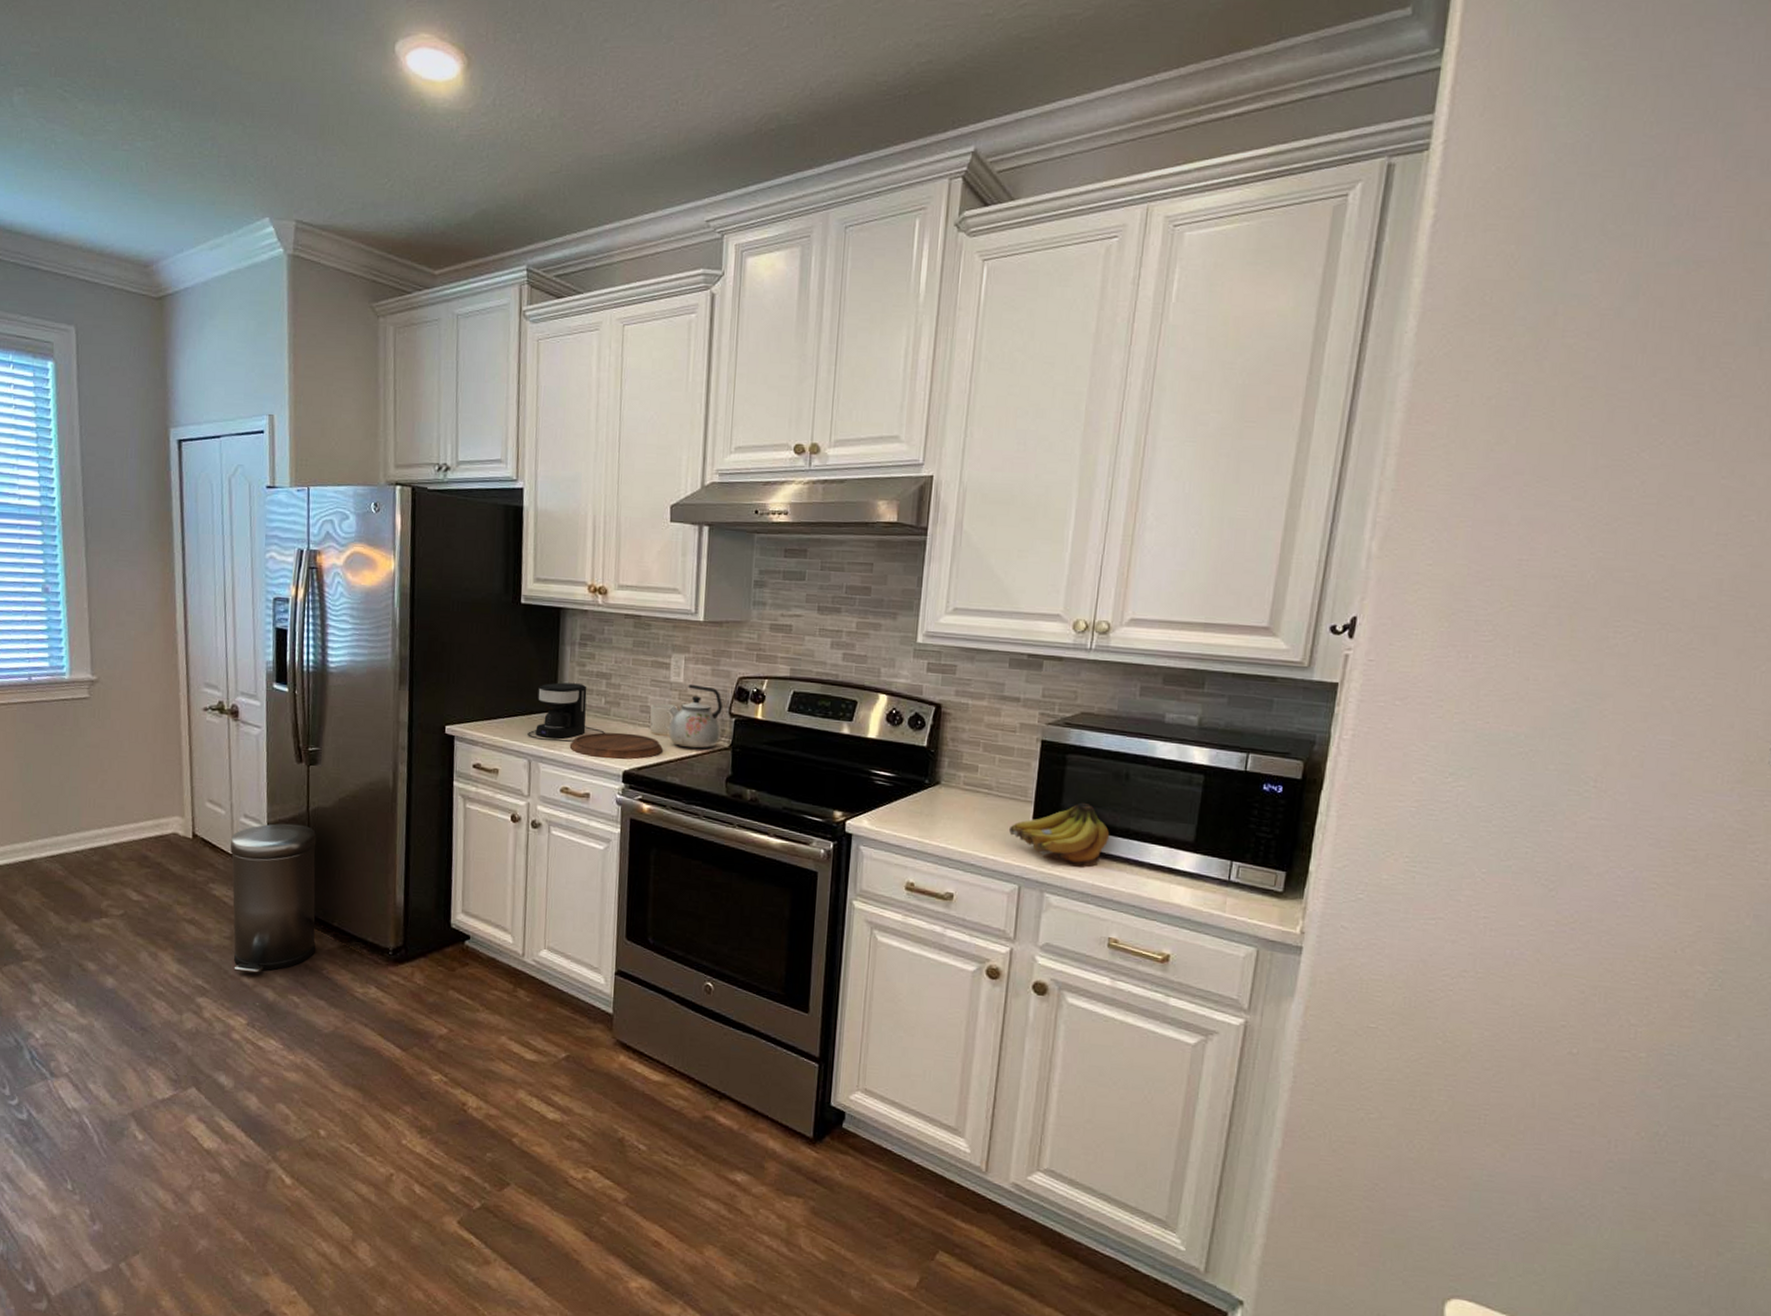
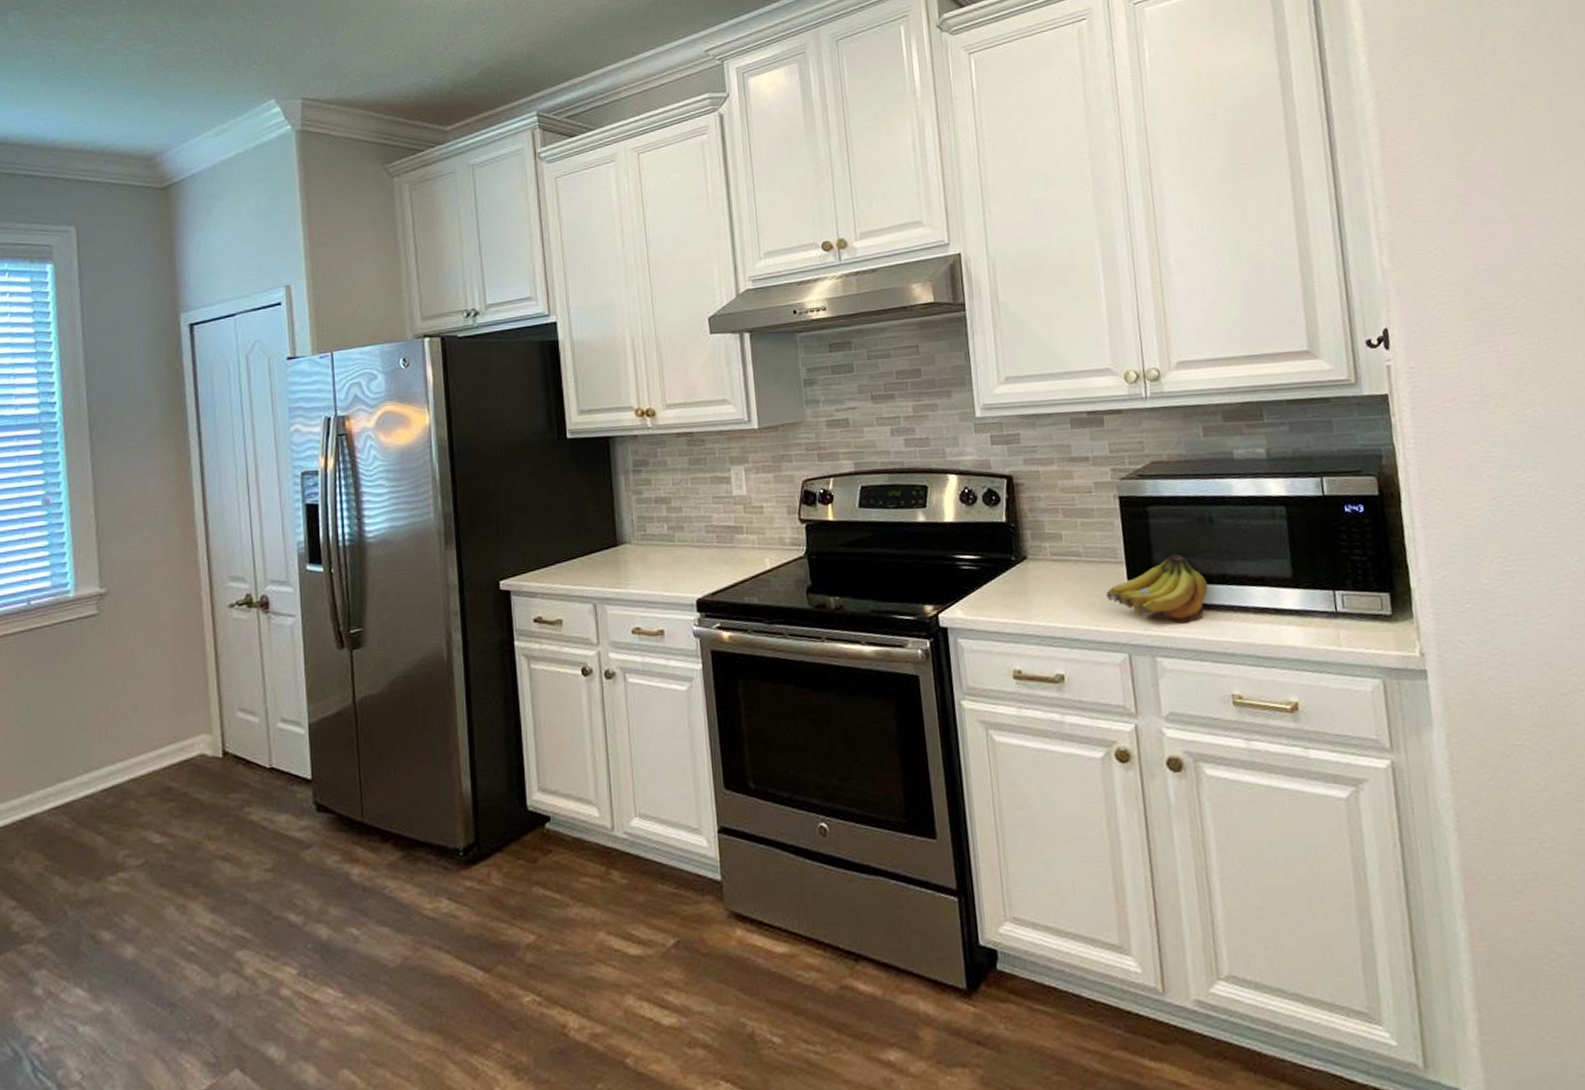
pedal bin: present [230,823,317,973] -> none [266,719,373,910]
coffee maker: present [528,682,605,742] -> none [589,513,672,580]
cutting board: present [570,732,663,760] -> none [637,557,735,590]
mug: present [649,703,679,736] -> none [715,519,745,555]
kettle: present [668,683,722,749] -> none [736,494,795,563]

